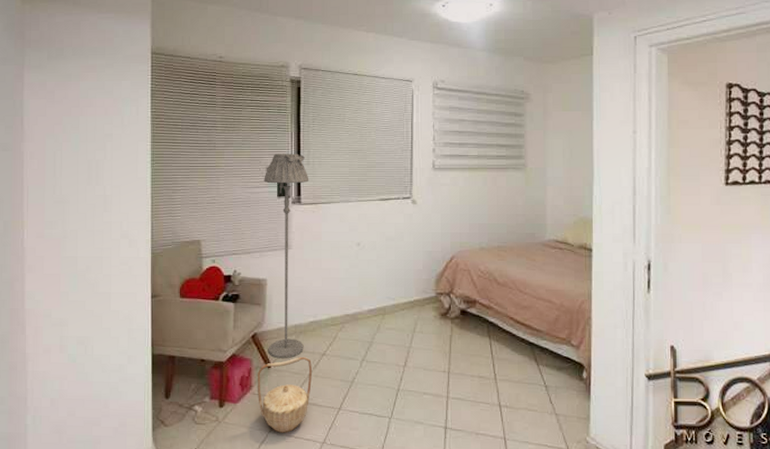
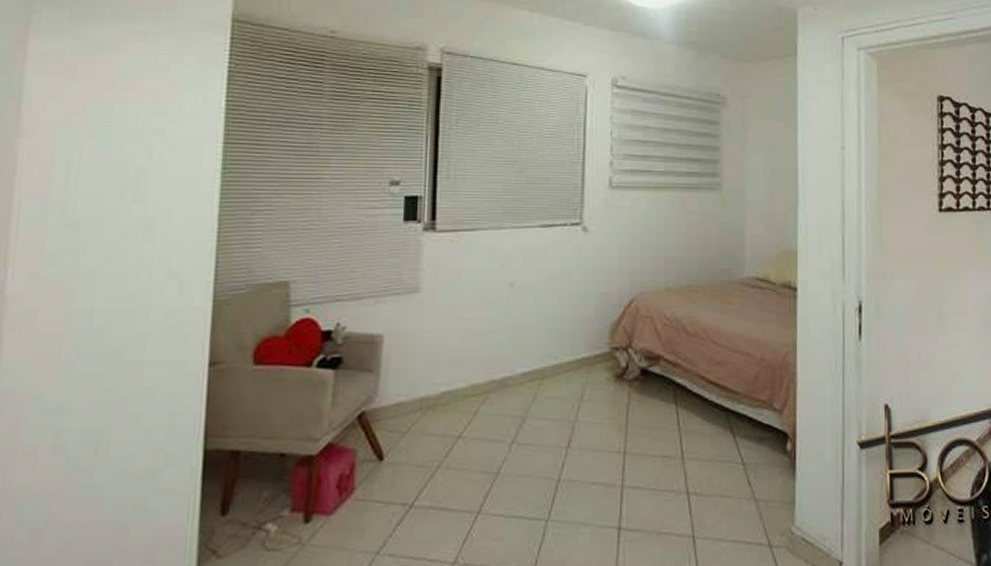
basket: present [258,357,312,433] -> none [362,442,442,554]
floor lamp: present [264,153,309,359] -> none [382,163,449,447]

